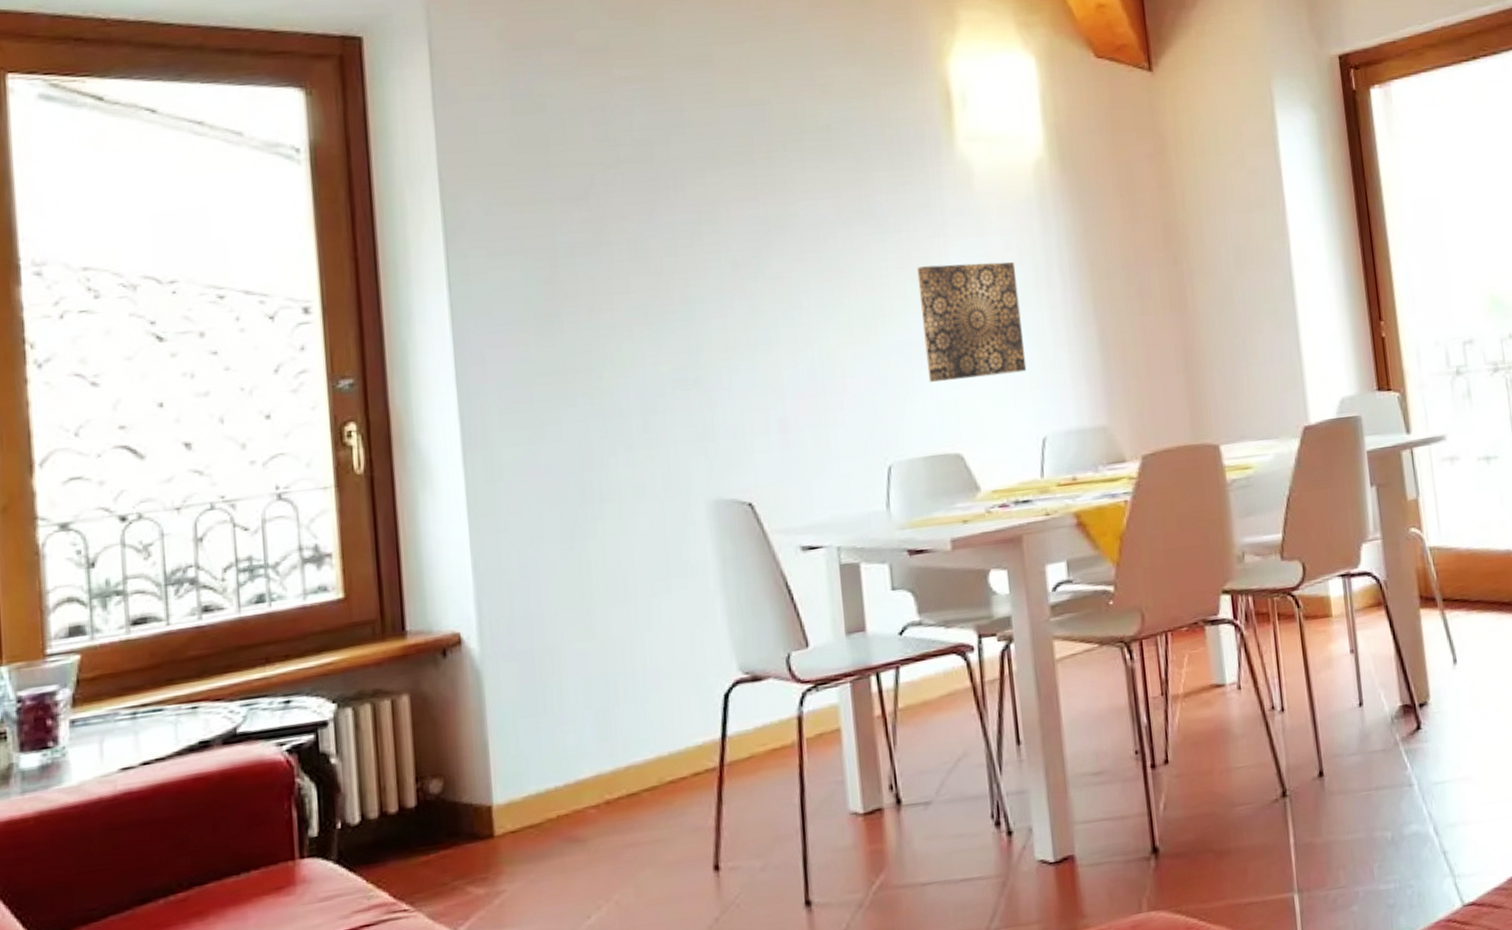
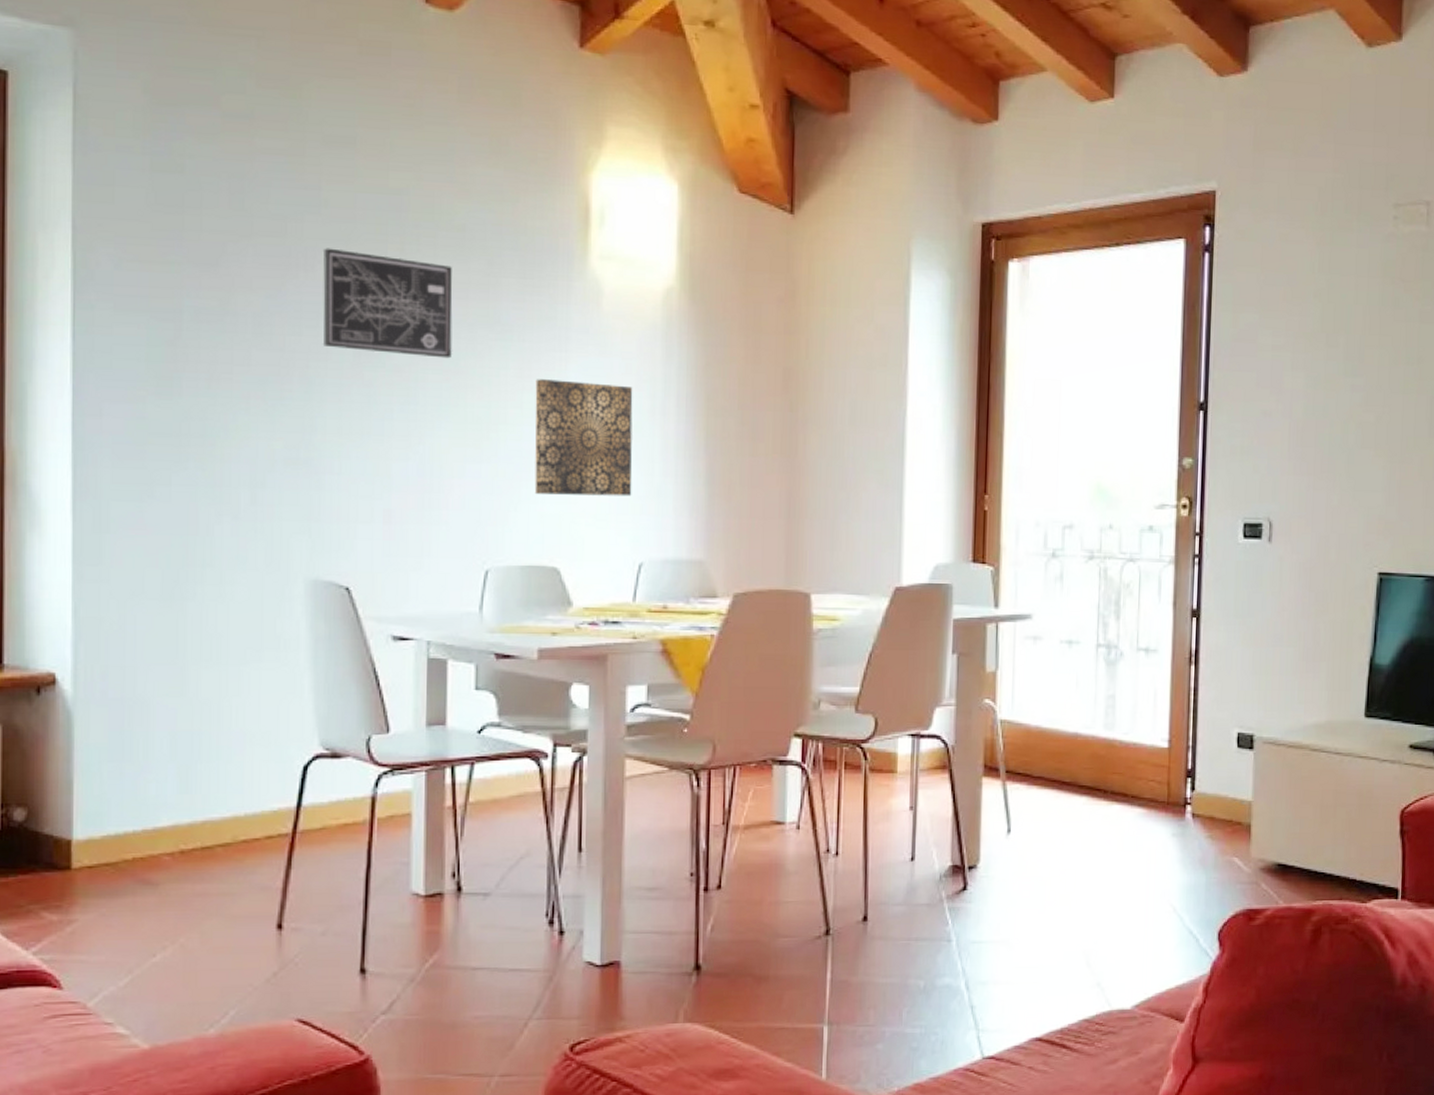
wall art: none [692,165,830,264] -> present [323,248,453,359]

